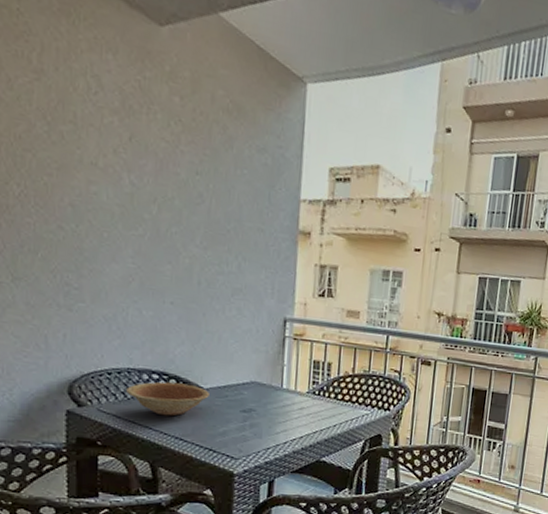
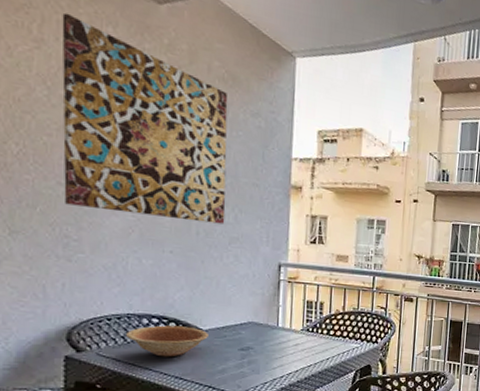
wall art: none [61,39,233,274] -> present [62,12,228,225]

